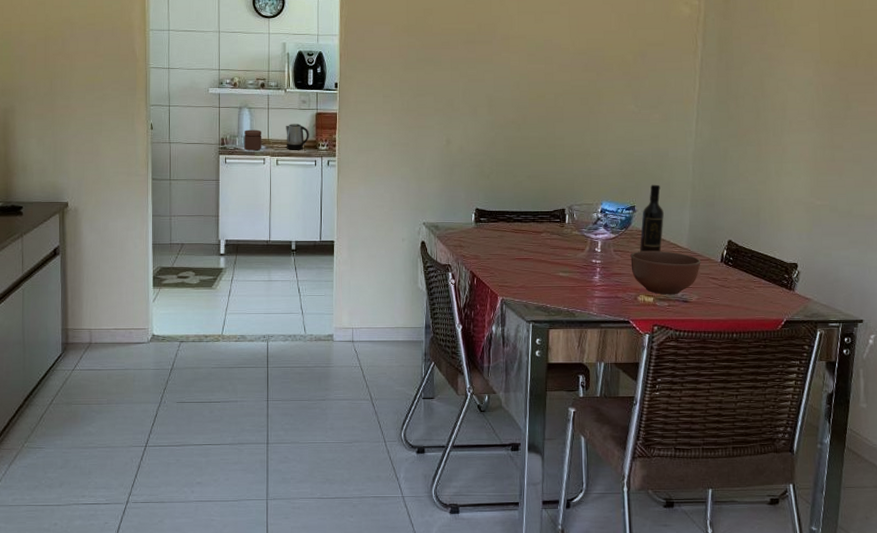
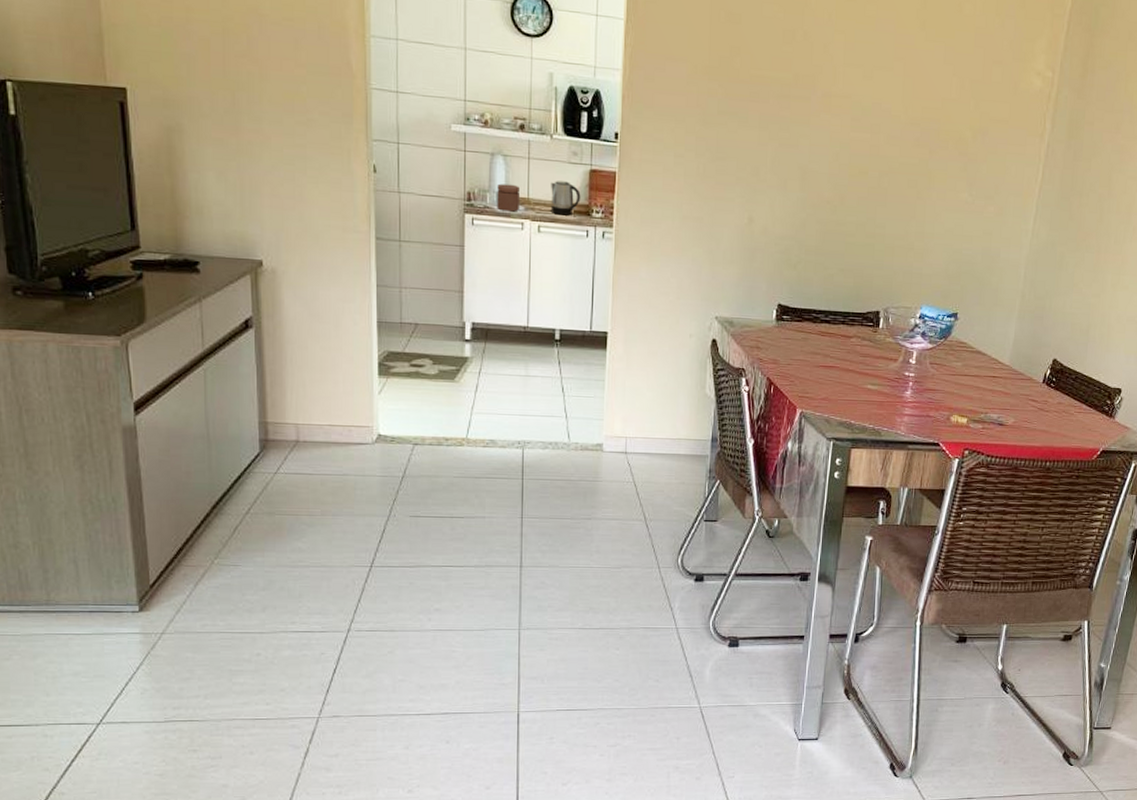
bowl: present [630,250,701,295] -> none [946,365,1022,417]
wine bottle: present [639,184,665,253] -> none [957,289,989,368]

